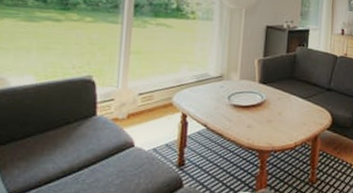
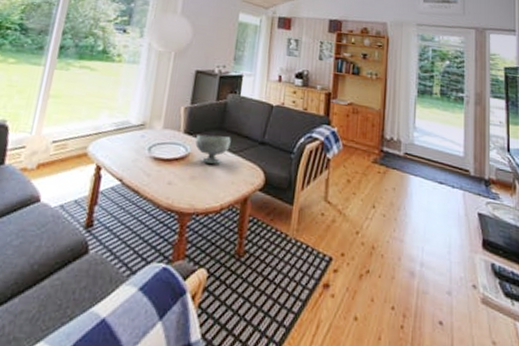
decorative bowl: none [270,84,301,109] -> present [195,135,231,164]

